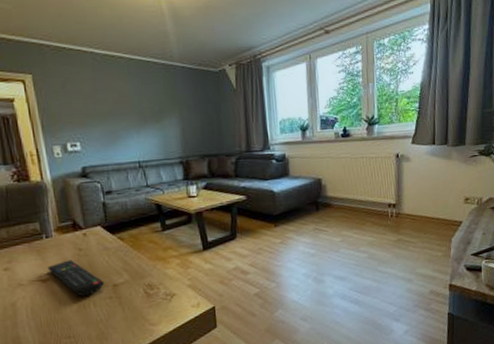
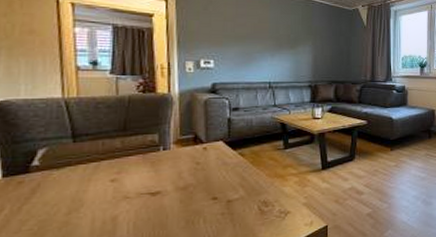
remote control: present [47,260,104,297] -> none [159,173,218,212]

